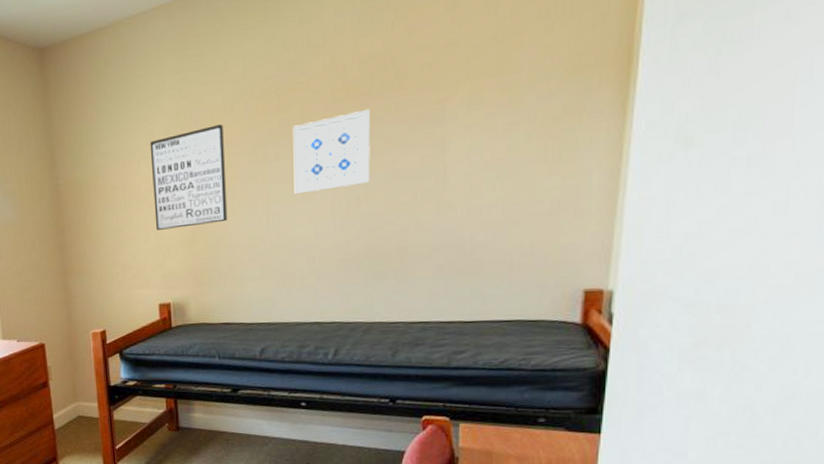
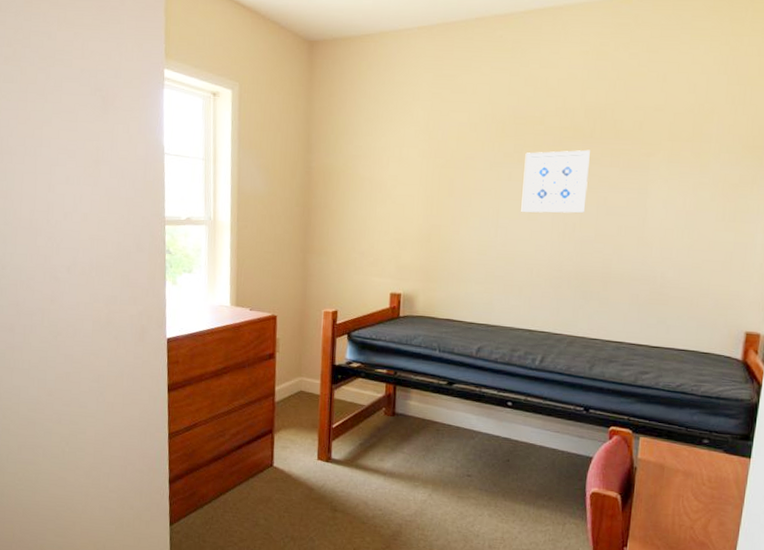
wall art: present [150,124,228,230] -> none [396,139,466,227]

